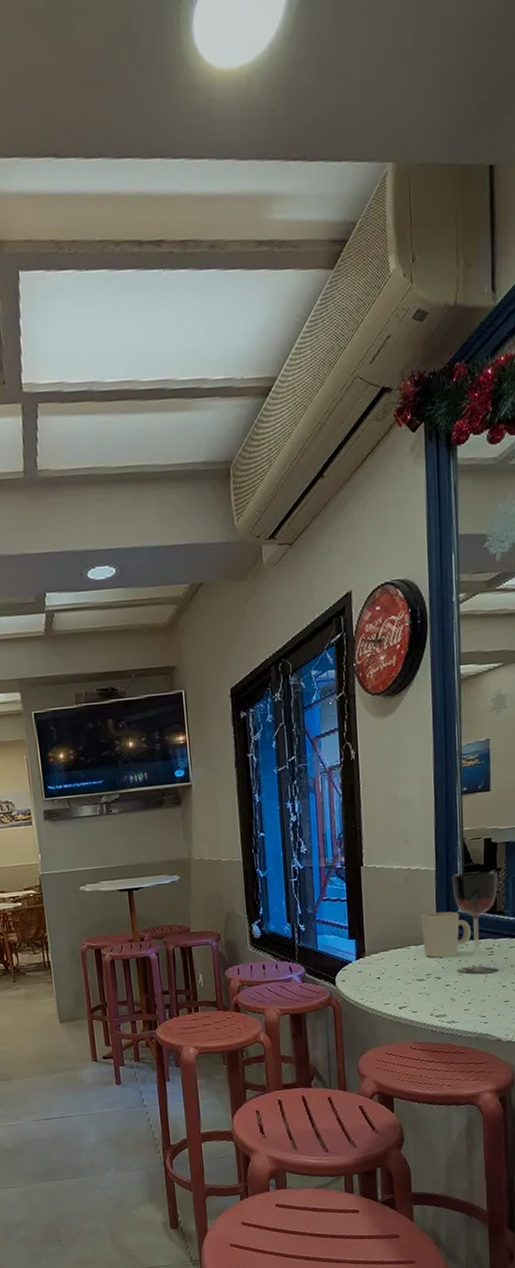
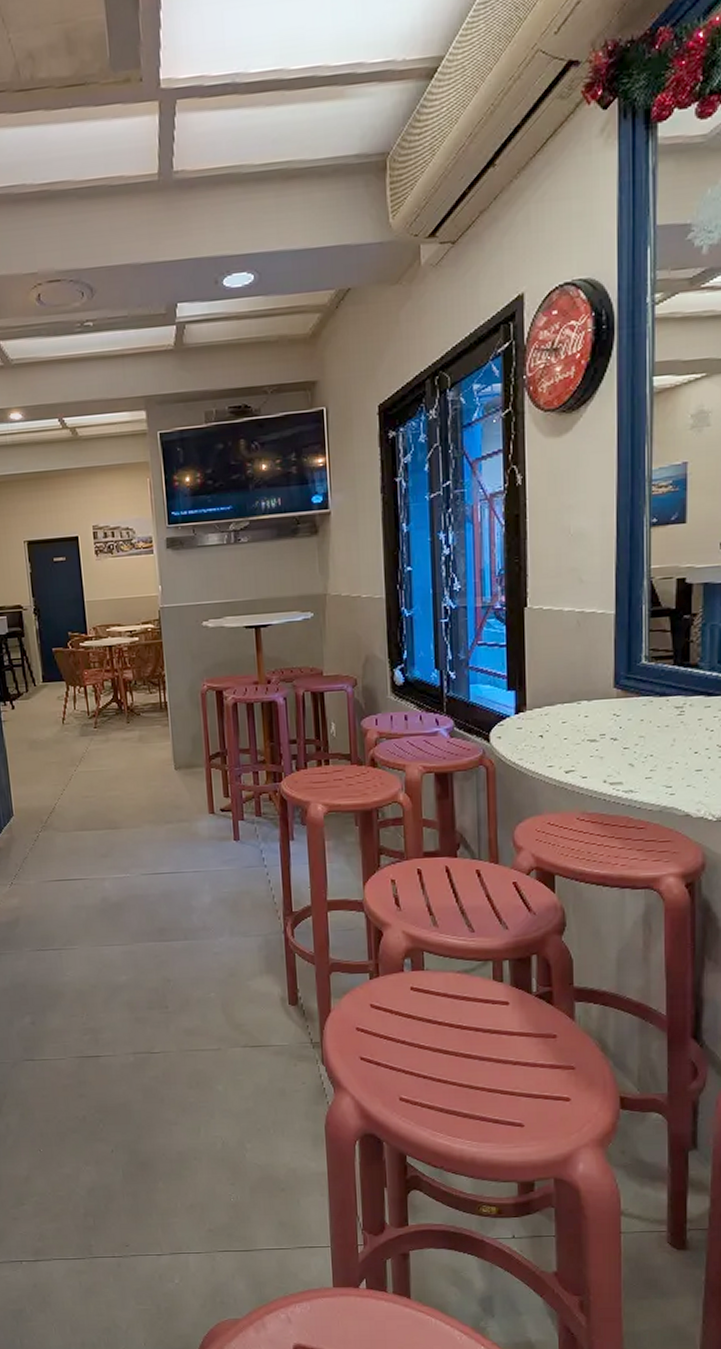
mug: present [421,911,472,958] -> none [595,662,658,716]
wineglass: present [452,871,498,974] -> none [635,617,693,737]

